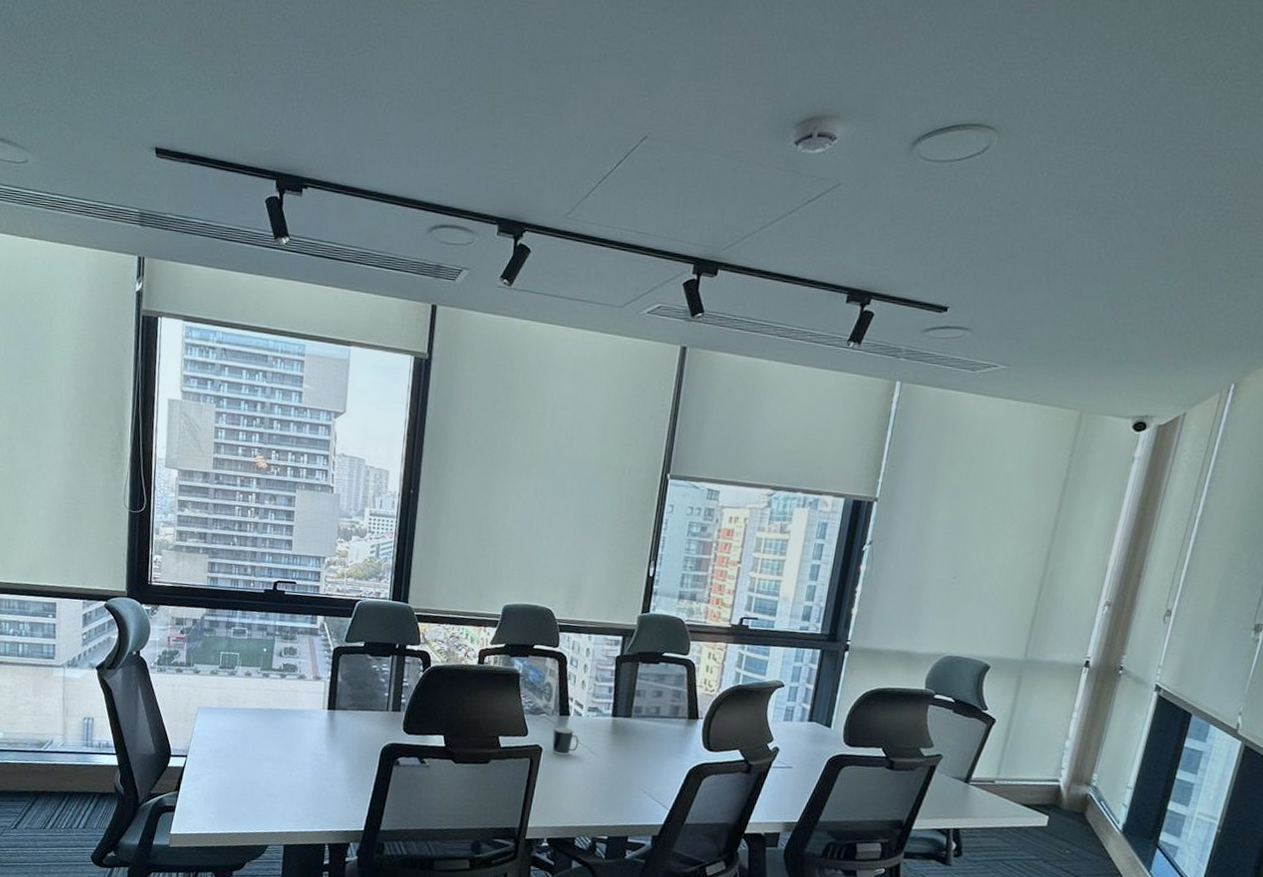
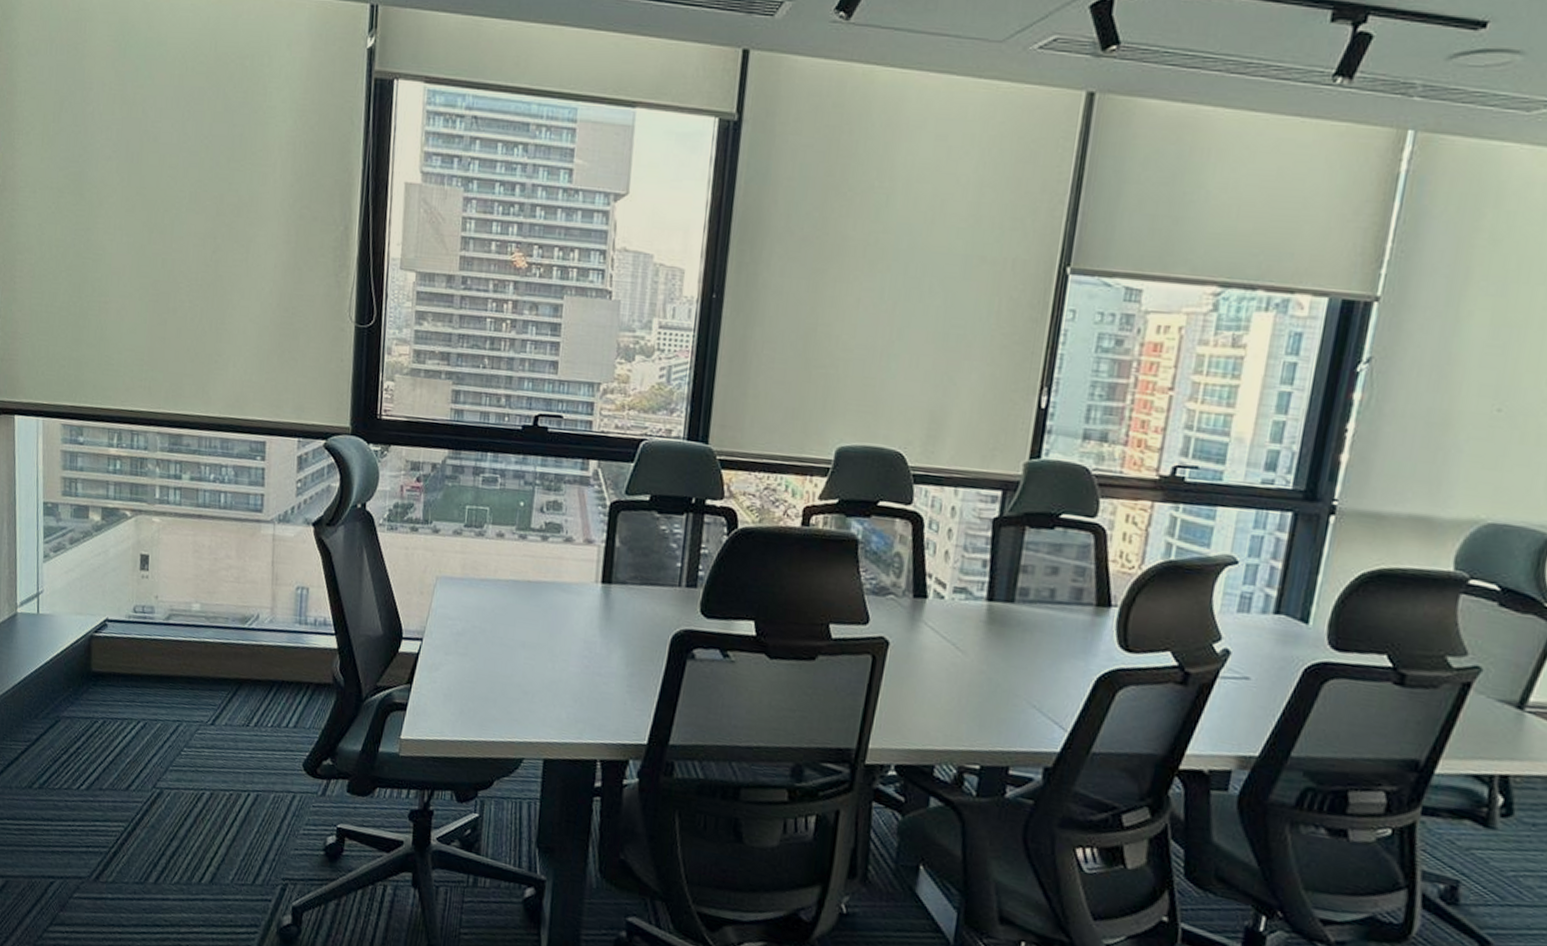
mug: present [552,726,579,756] -> none [902,612,941,653]

